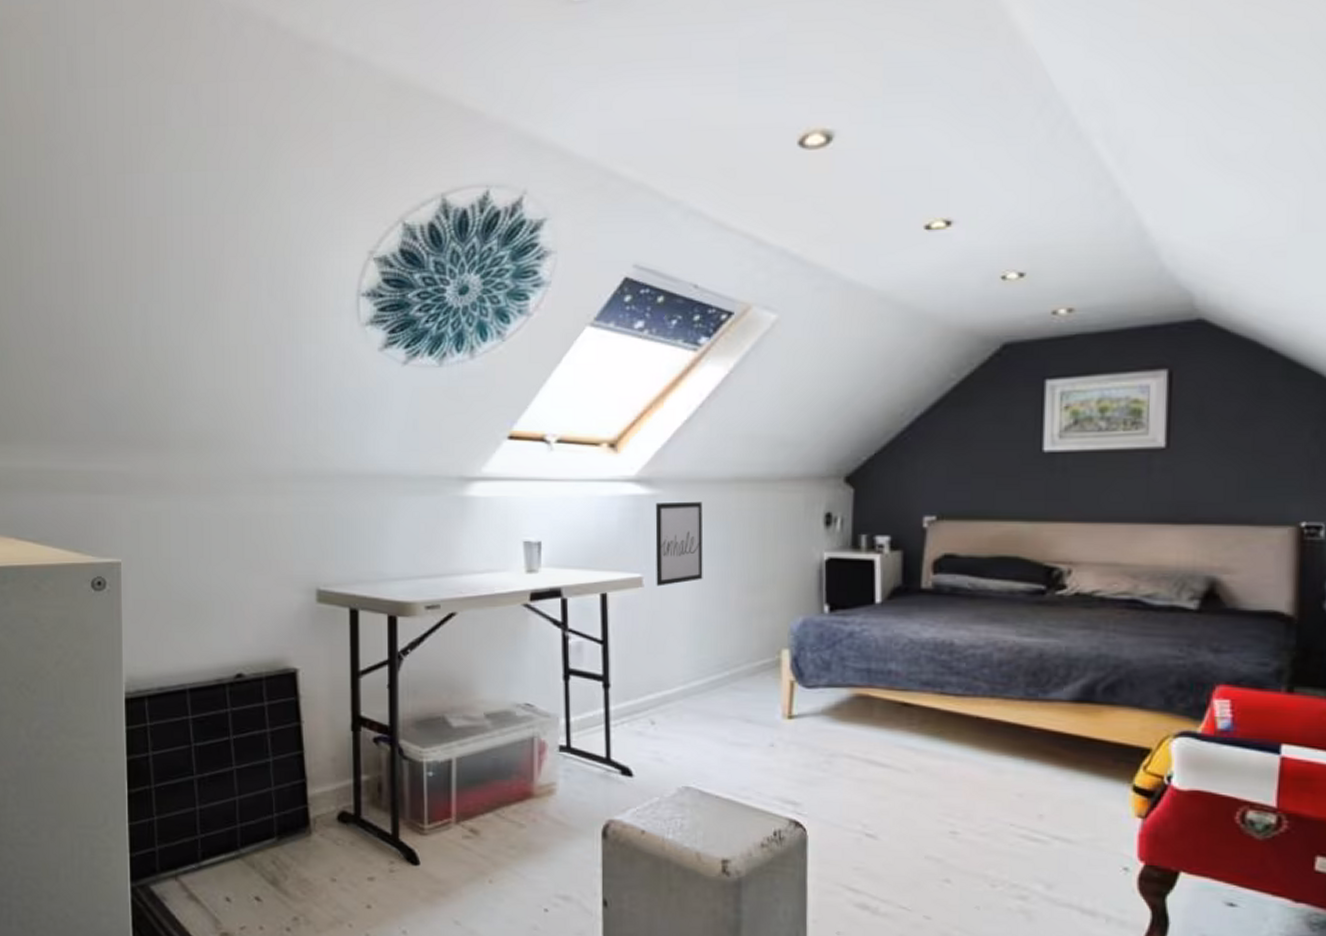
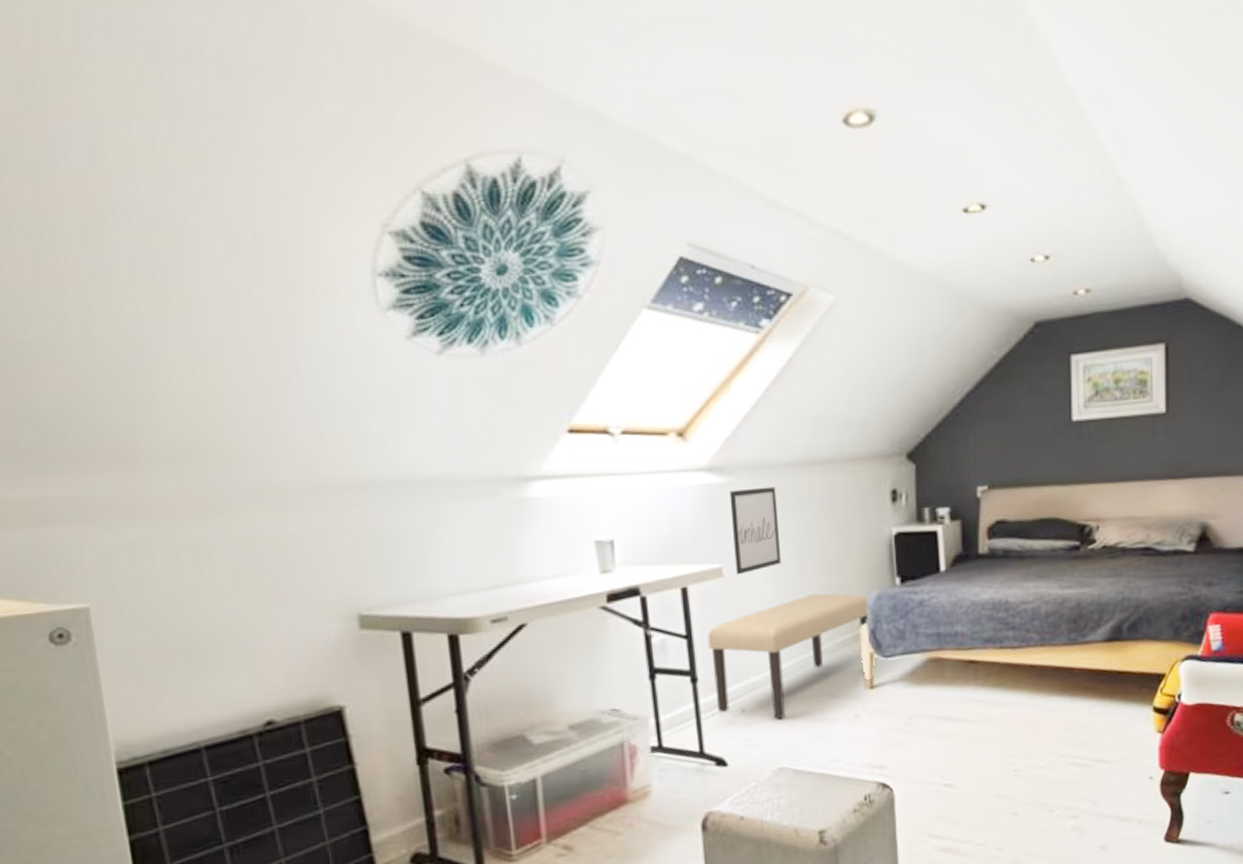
bench: none [623,613,795,737] -> present [707,593,871,719]

